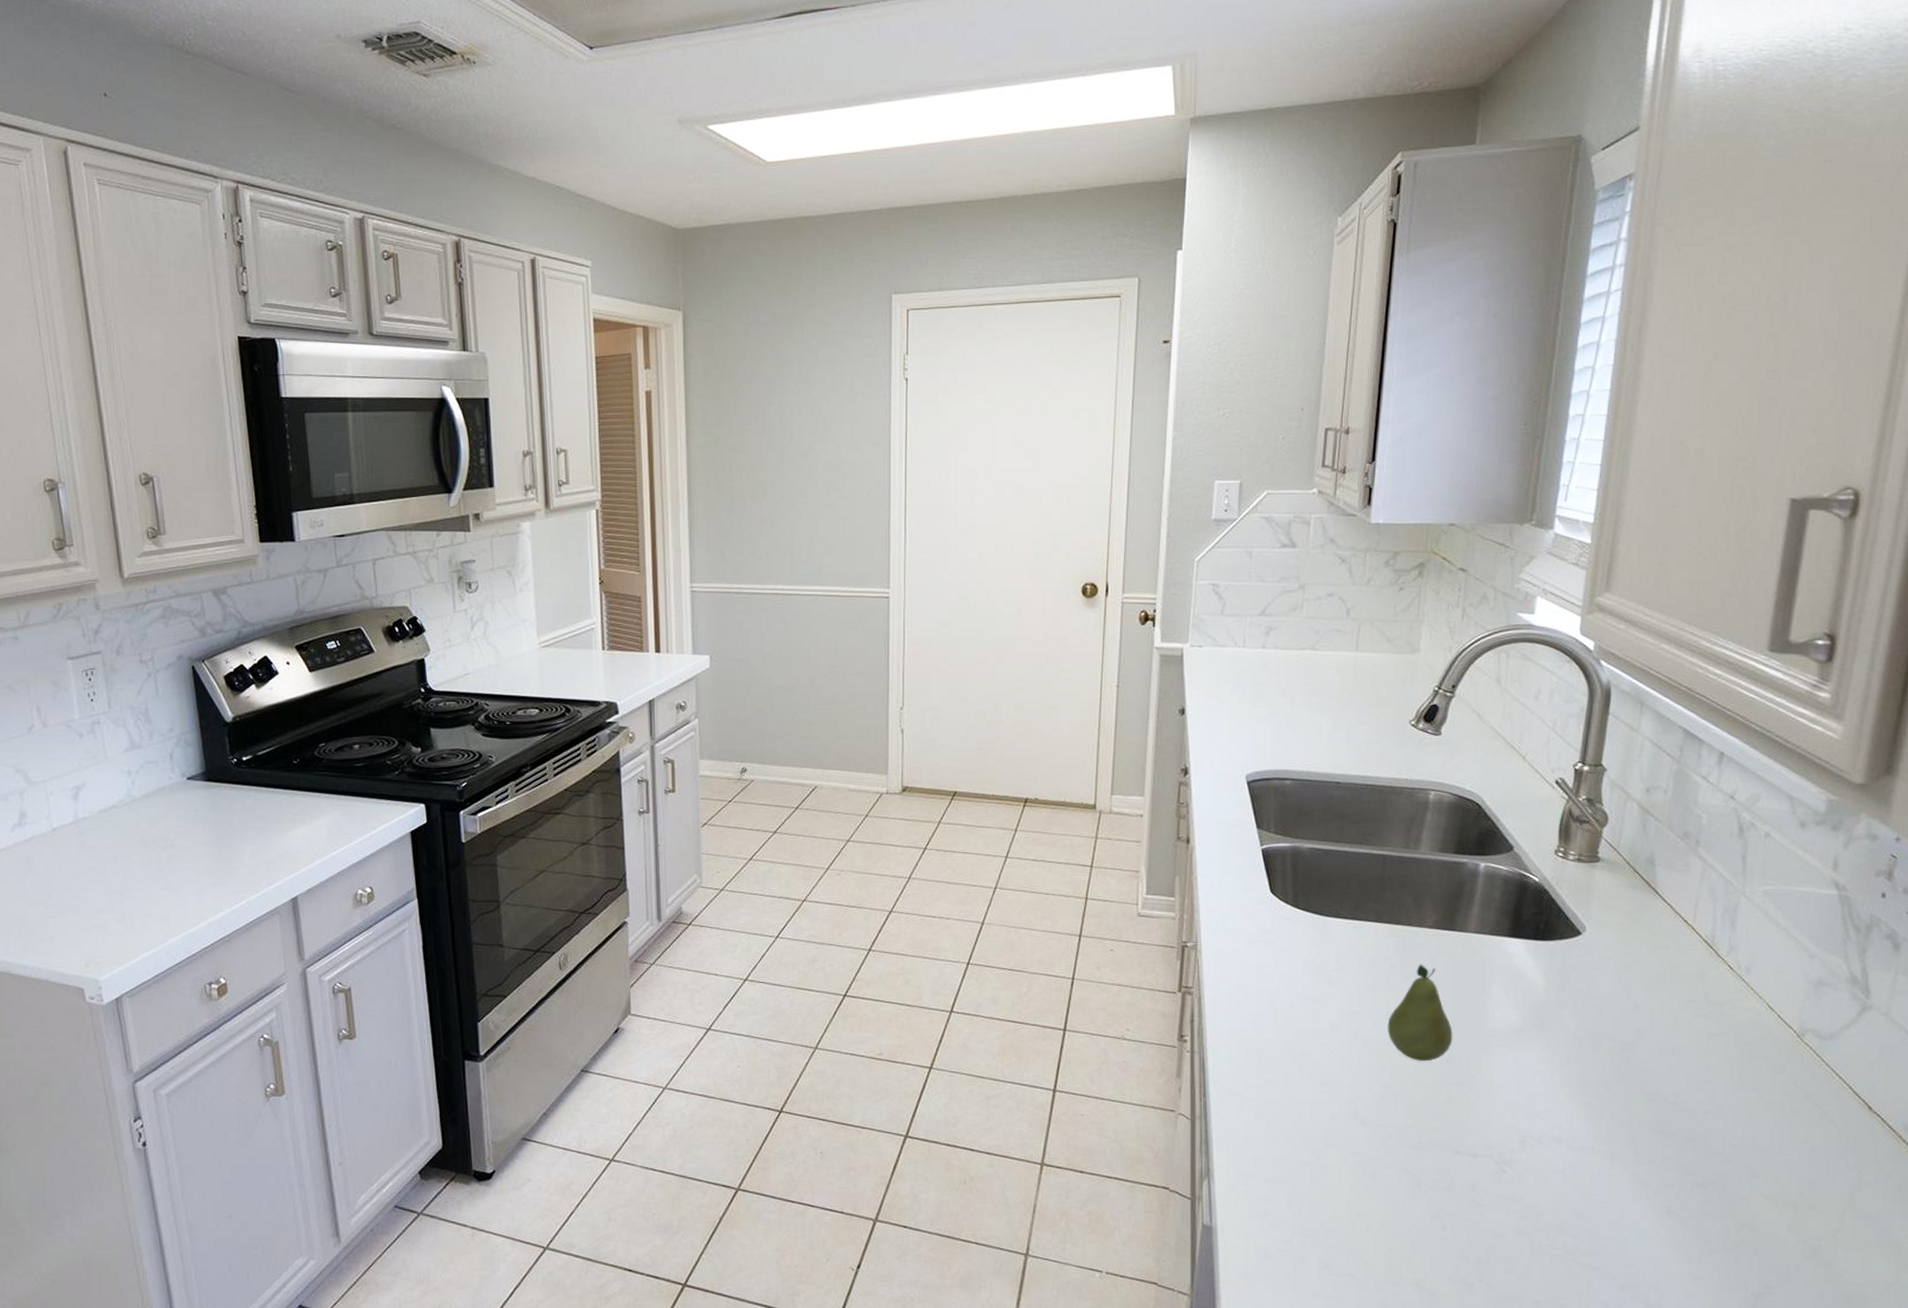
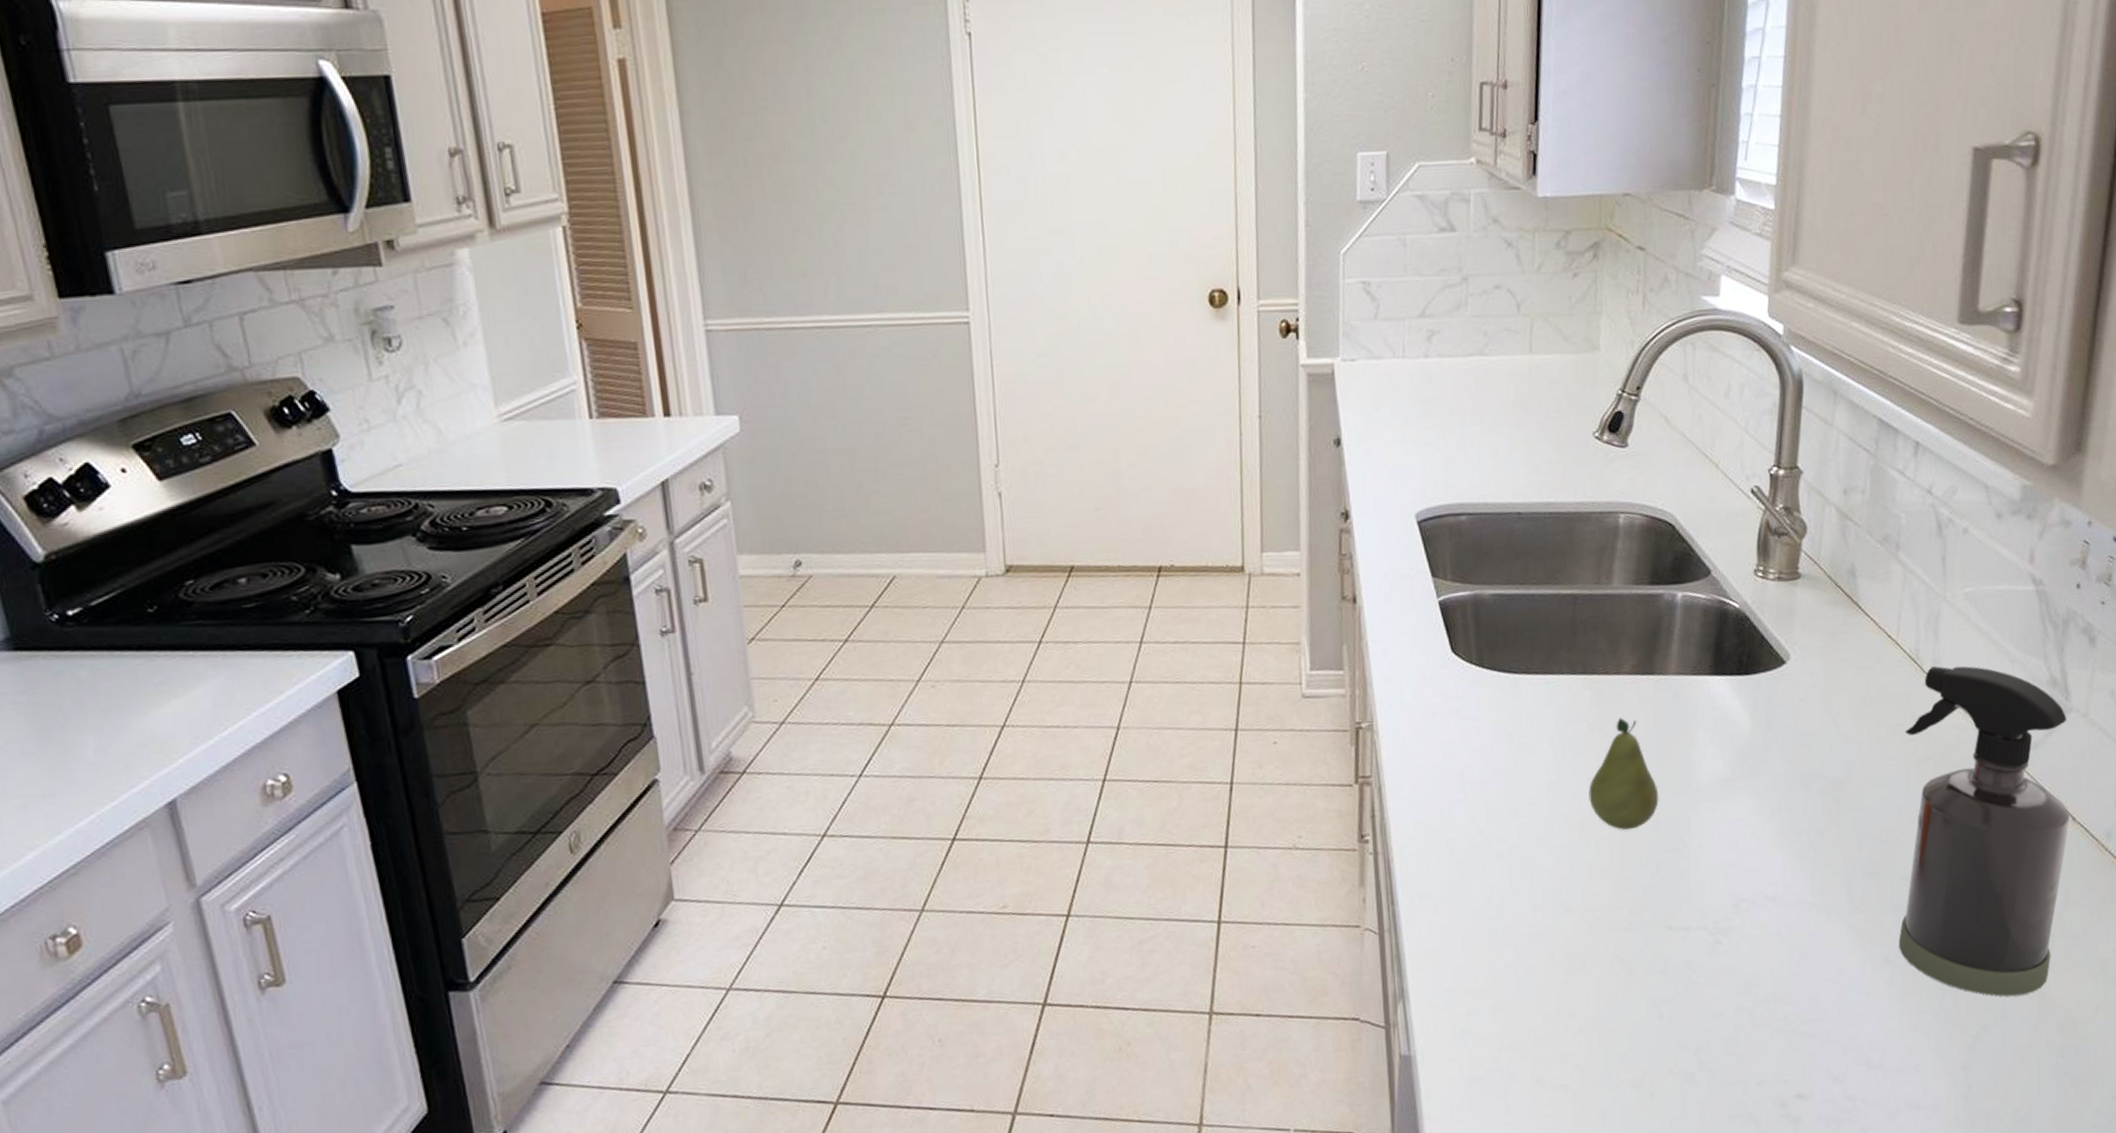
spray bottle: none [1682,953,1867,1264] -> present [1899,666,2070,996]

